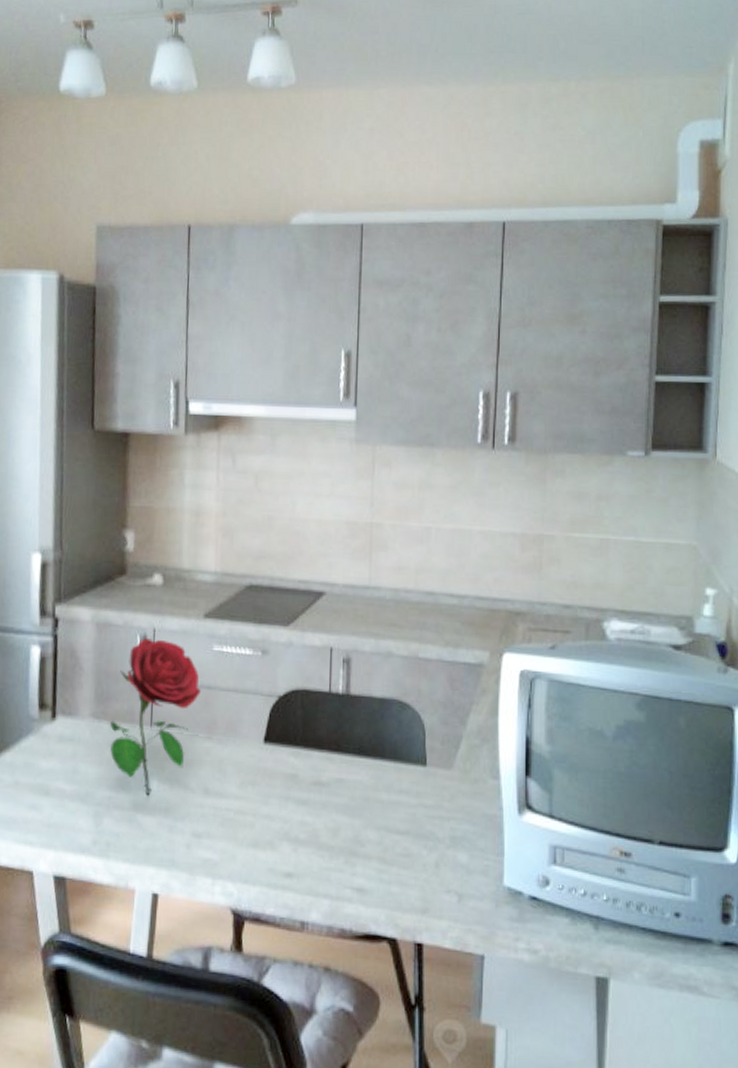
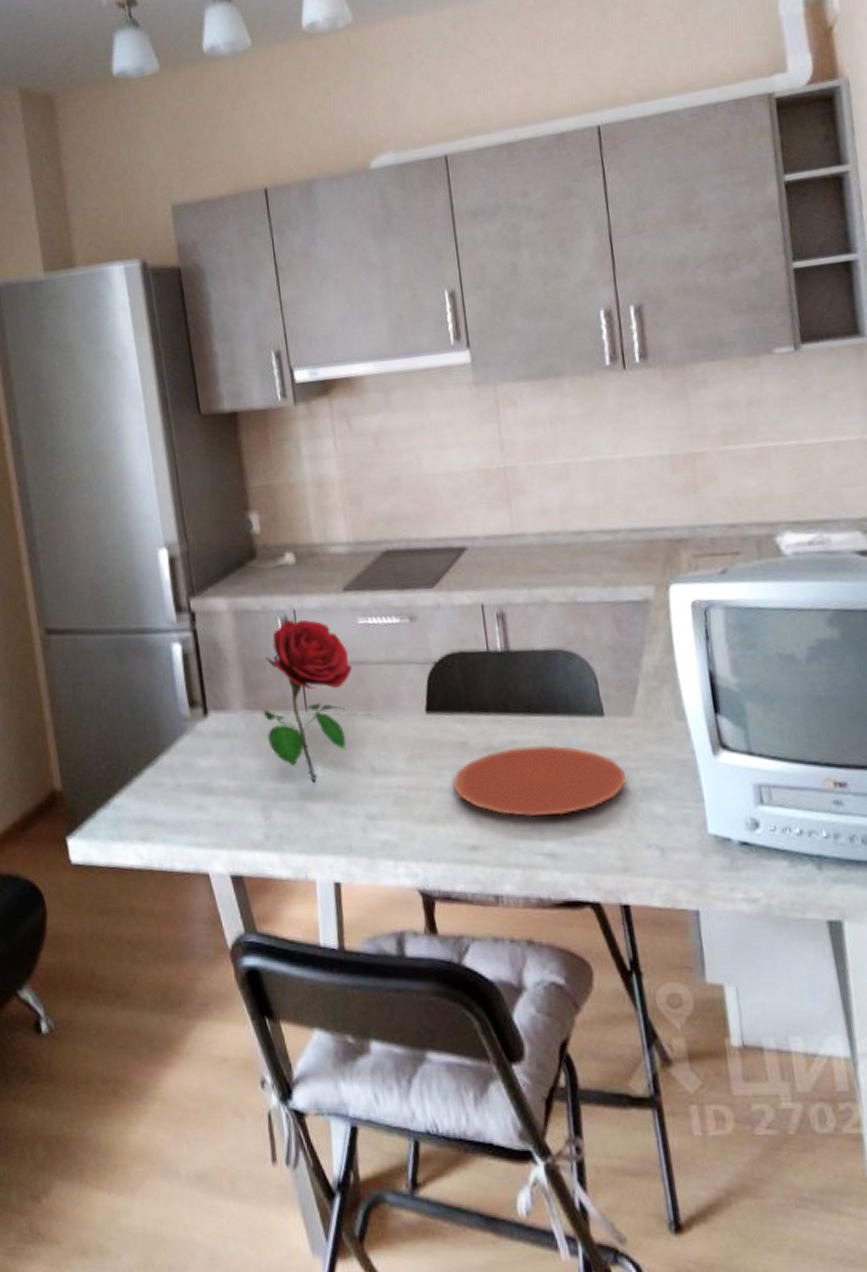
plate: none [278,785,439,854] -> present [453,745,626,817]

